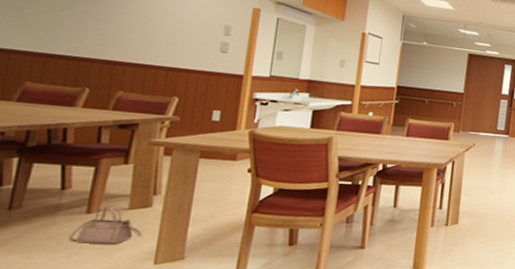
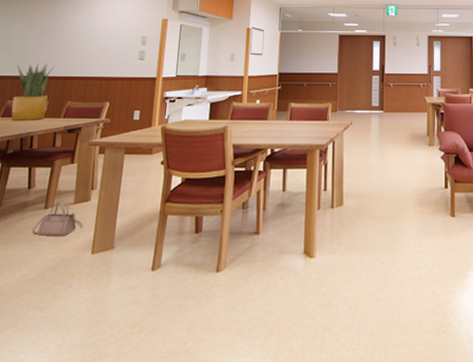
planter: none [31,38,99,110] -> present [11,63,56,122]

